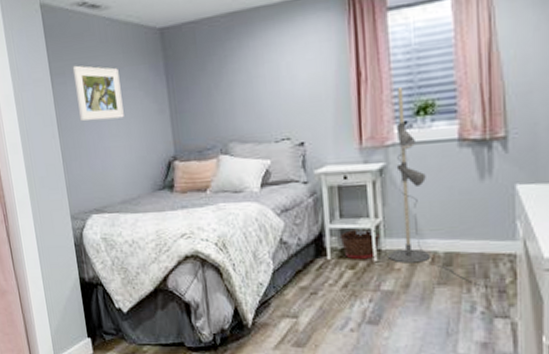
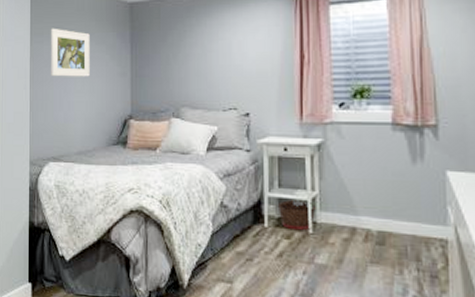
floor lamp: present [388,87,482,287] -> none [323,72,414,270]

